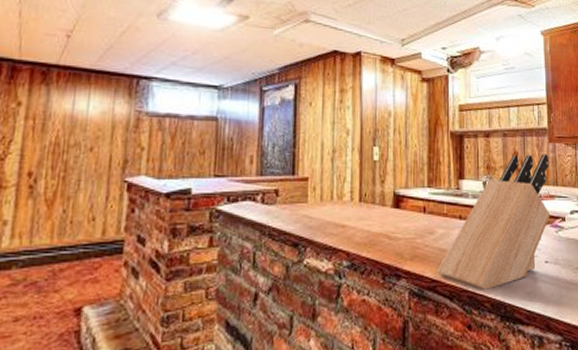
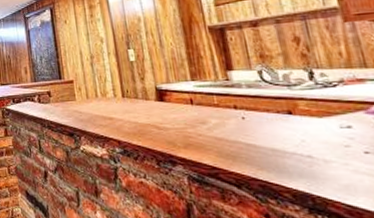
knife block: present [437,153,551,290] -> none [216,34,363,180]

